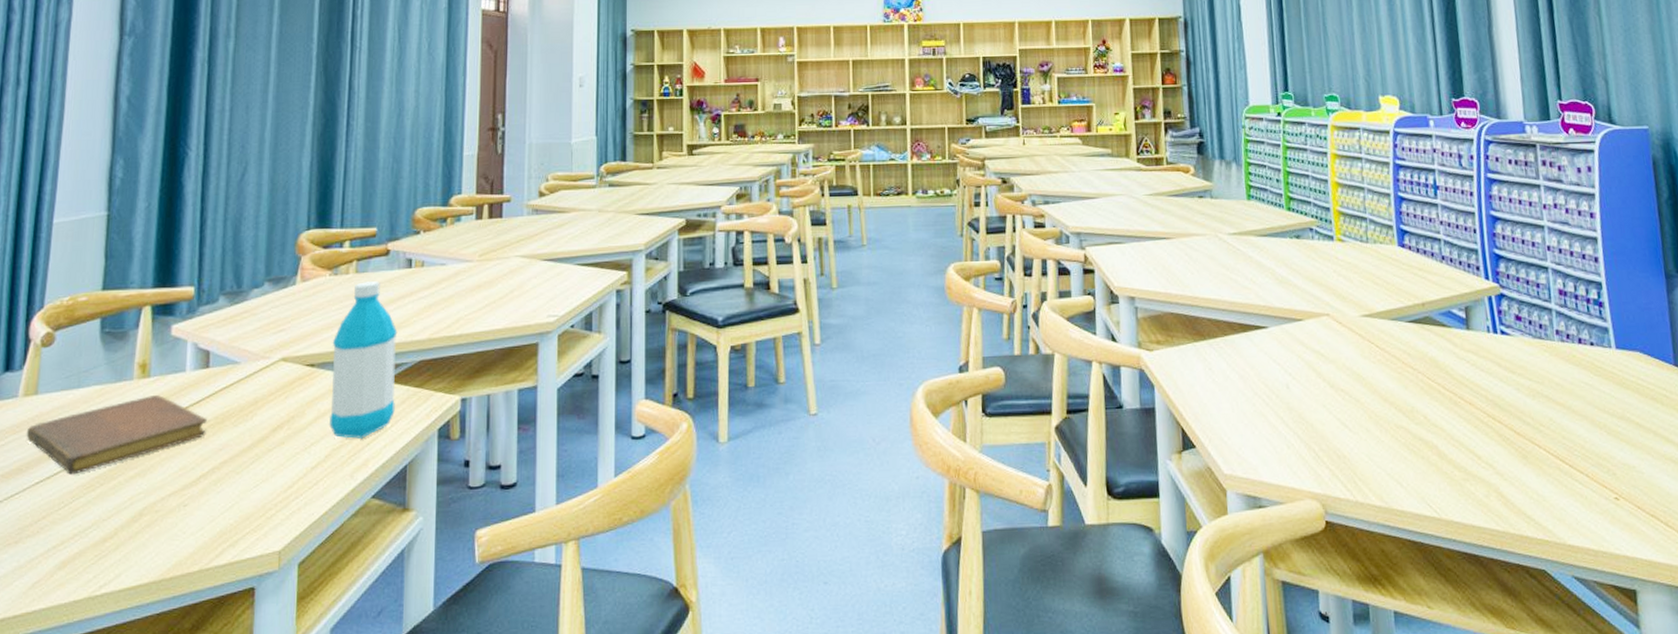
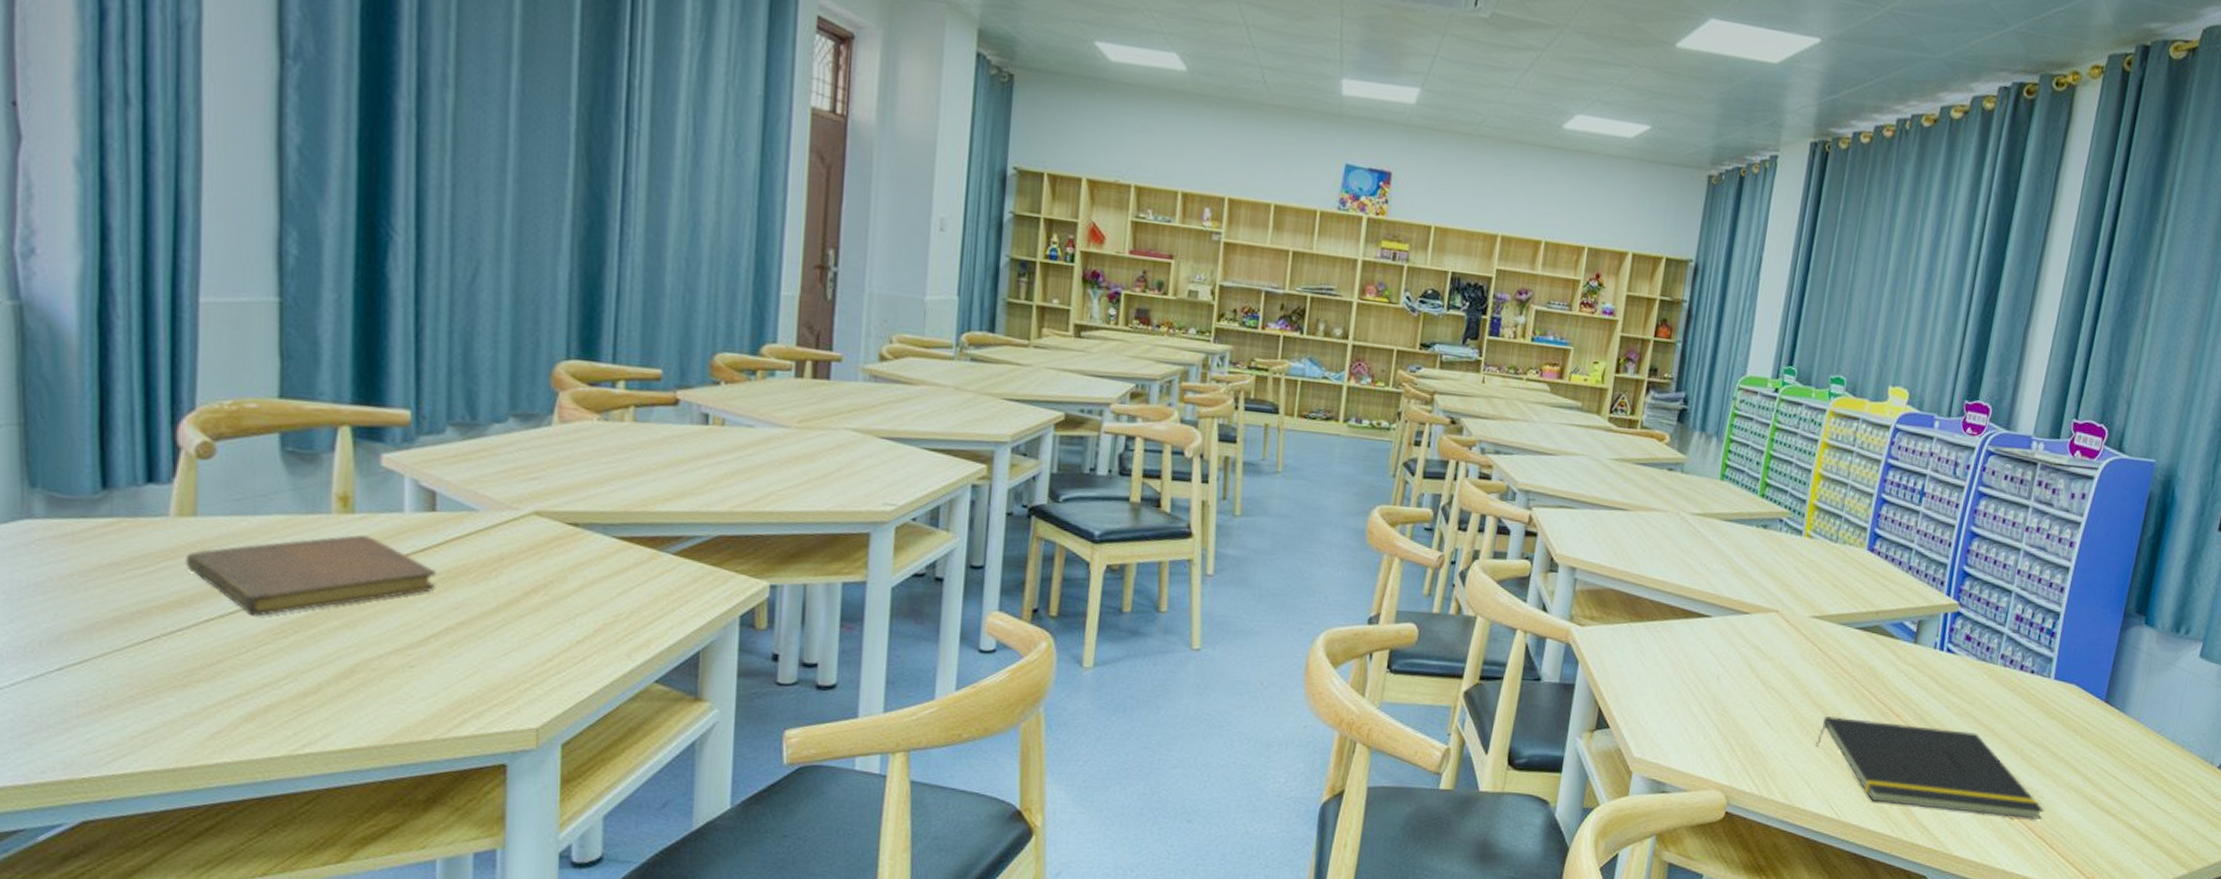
water bottle: present [328,281,398,439] -> none [598,433,689,616]
notepad: none [1397,411,1648,498] -> present [1816,716,2044,820]

